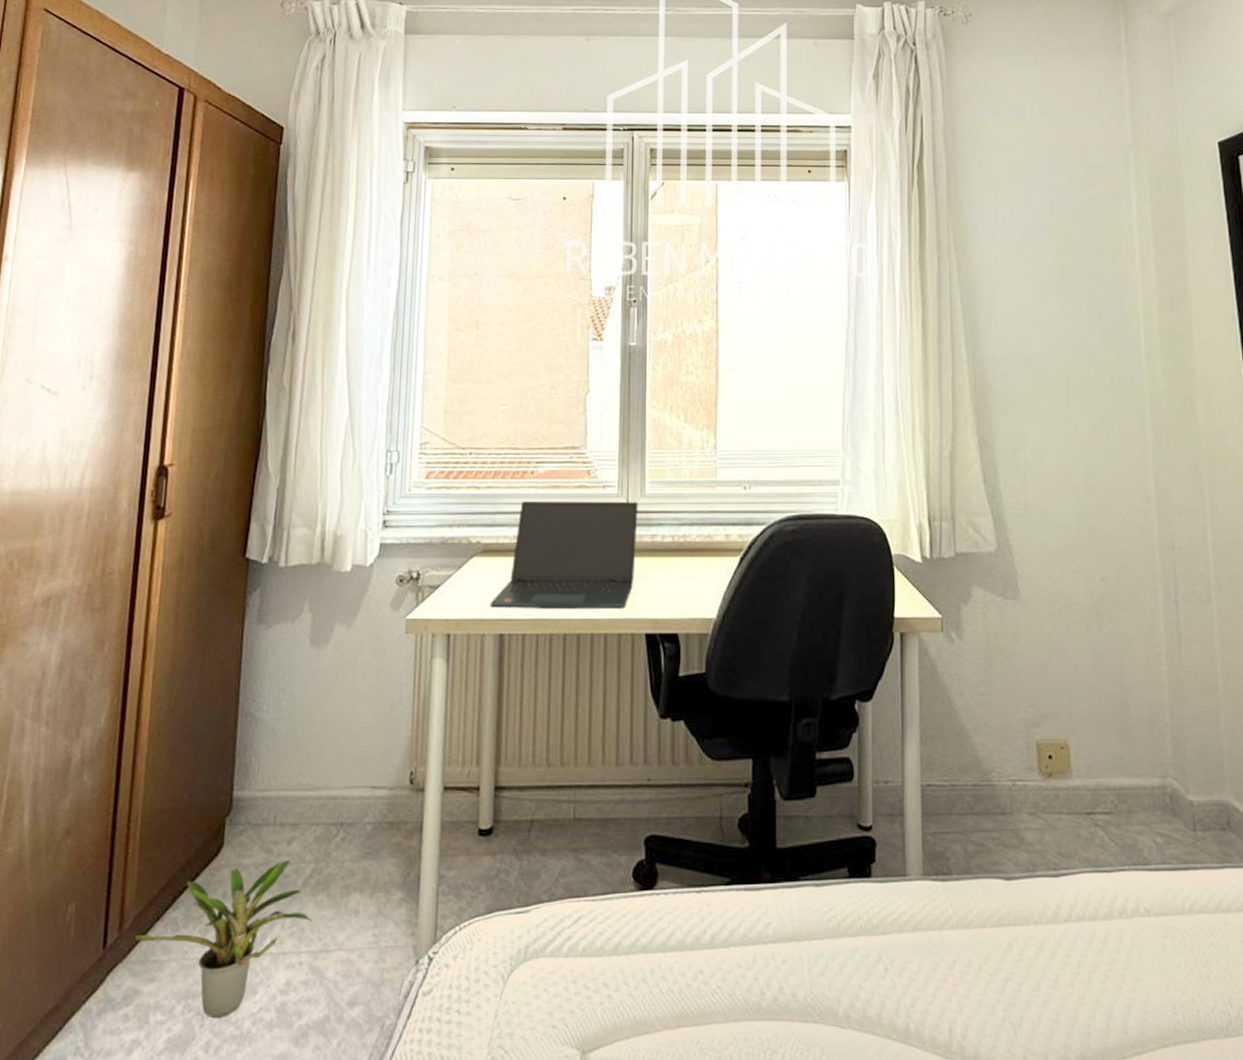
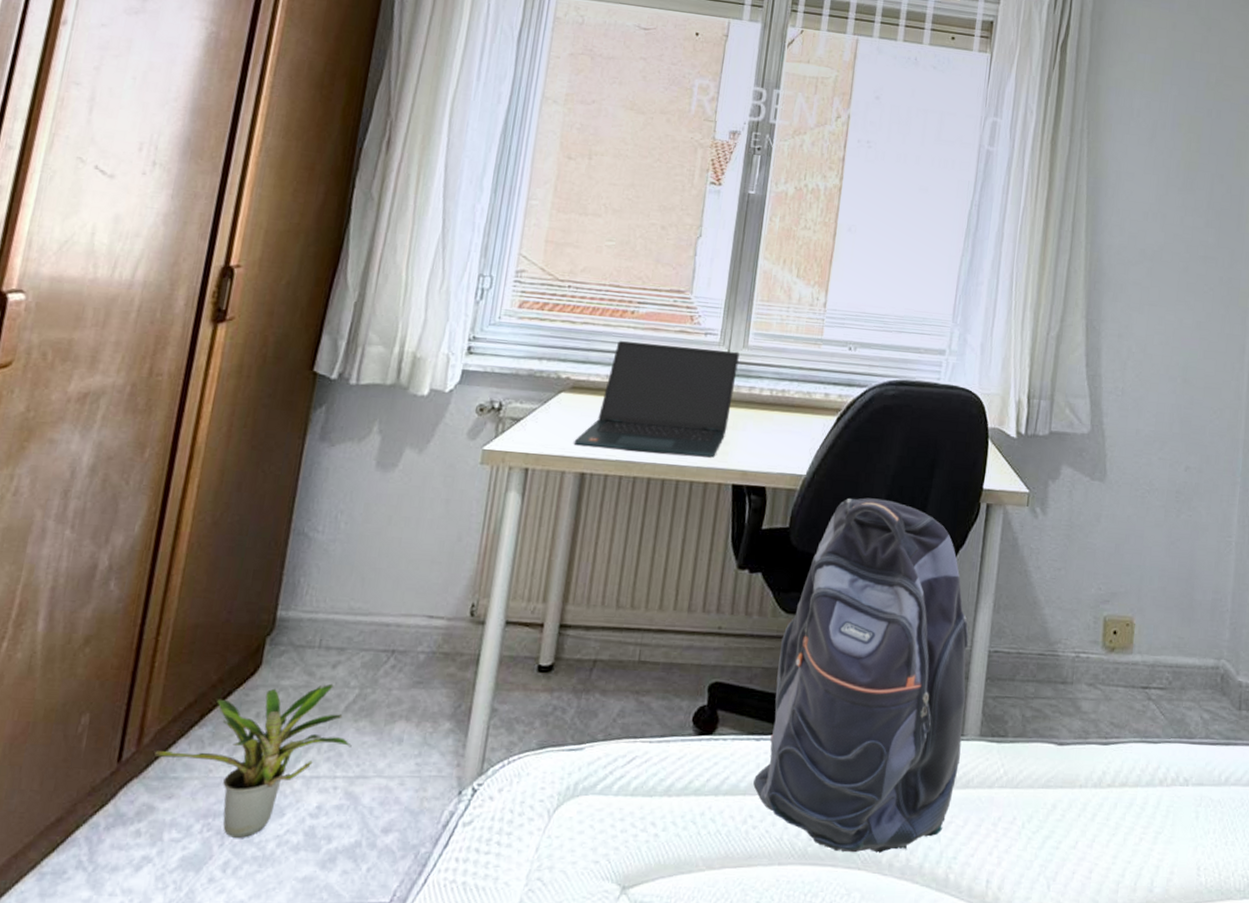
backpack: none [700,636,906,1006] -> present [753,498,969,853]

